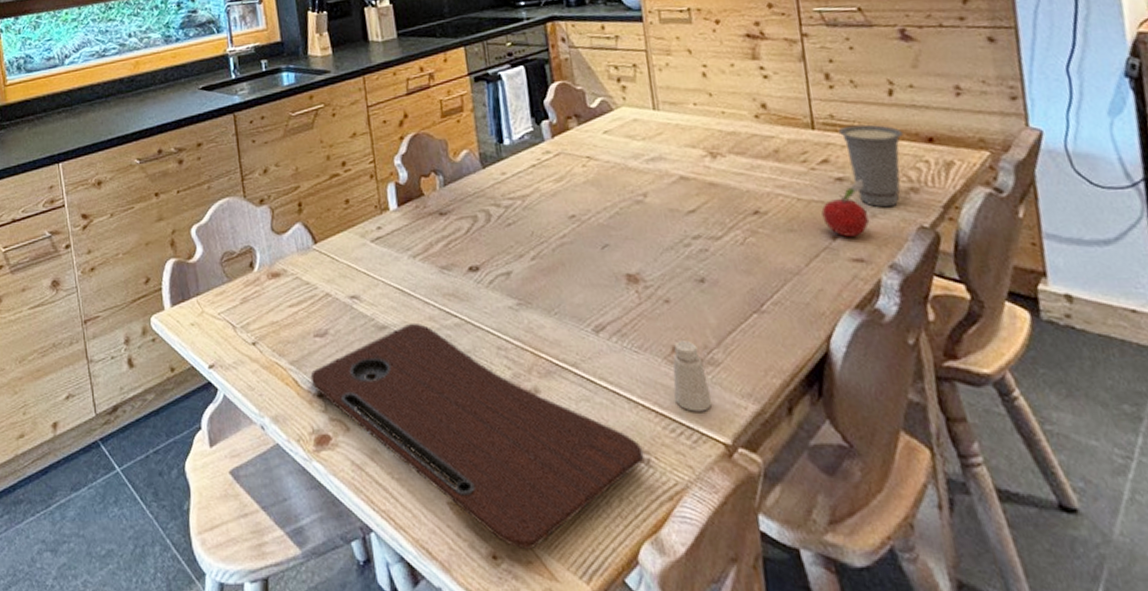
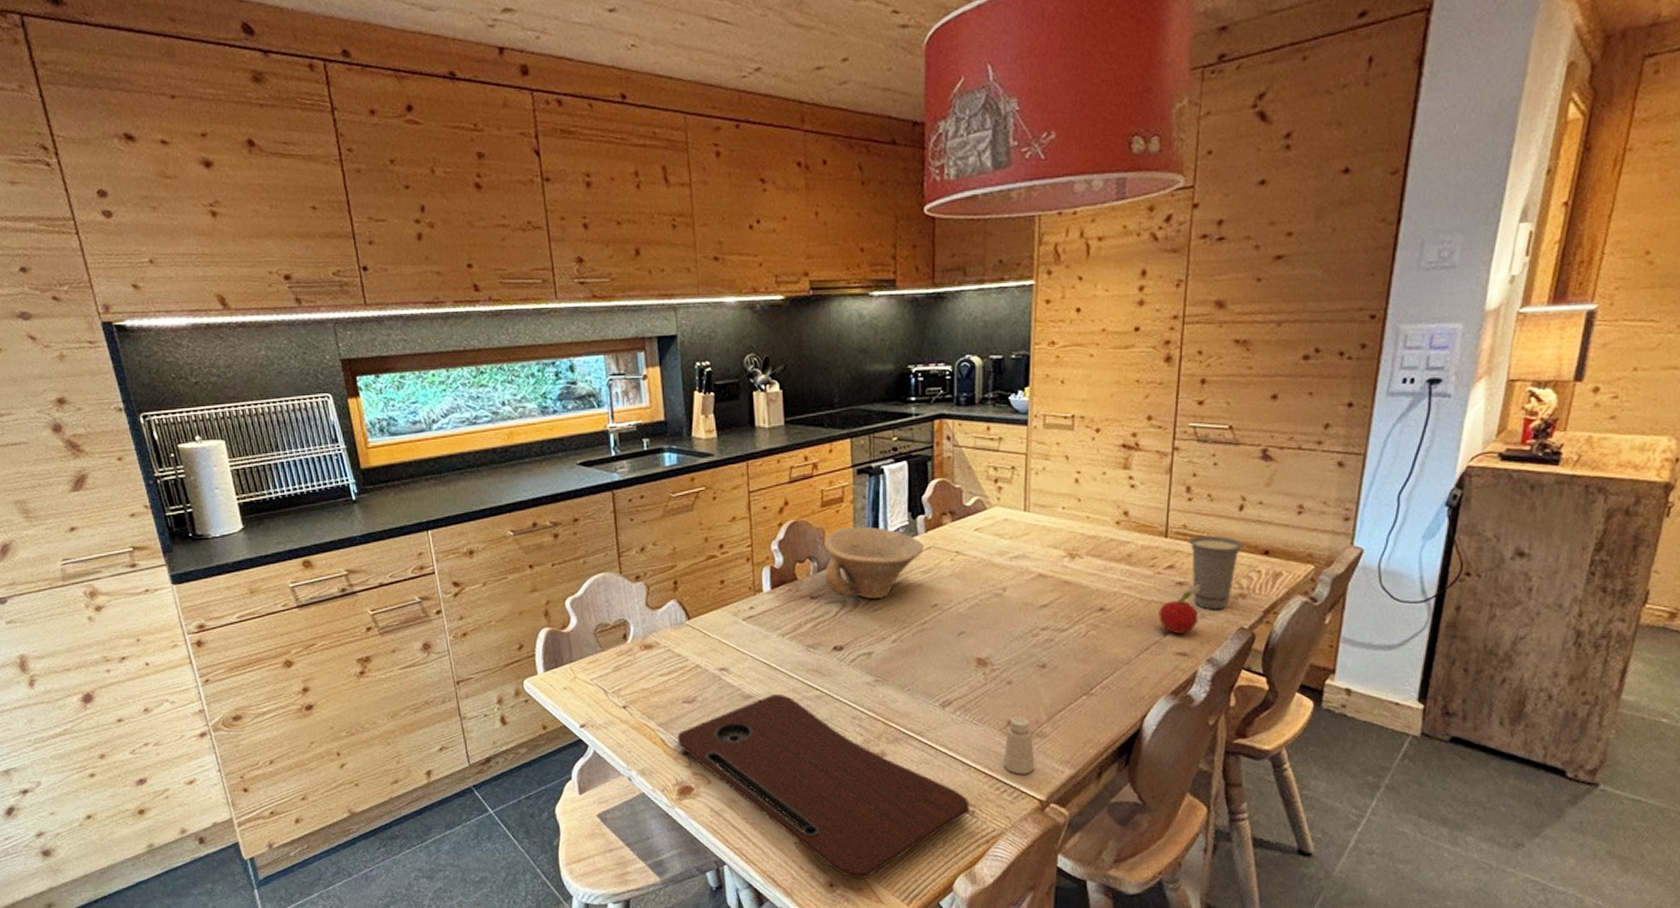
bowl: none [448,135,553,213] -> present [824,527,924,600]

